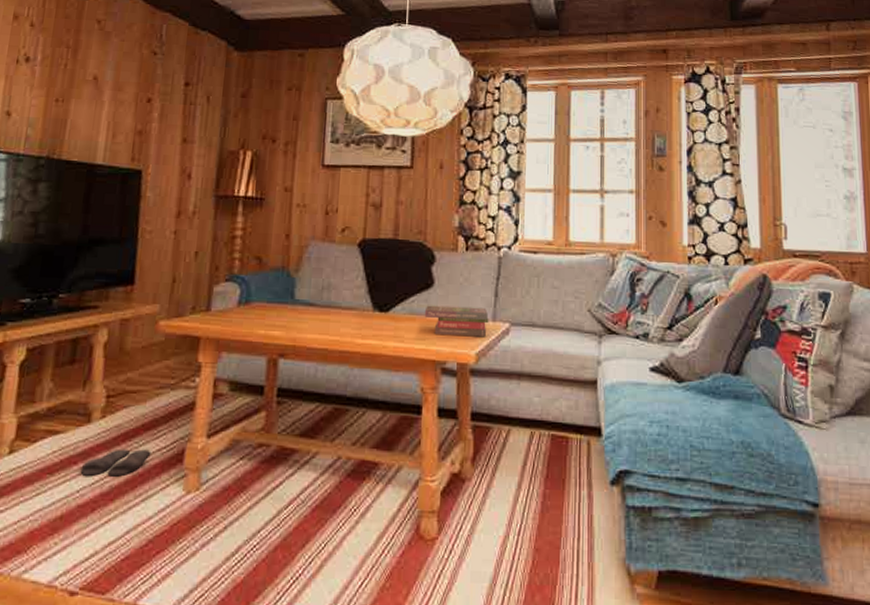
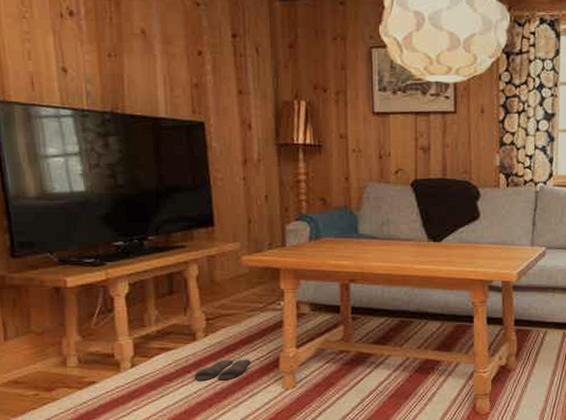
books: present [424,305,489,337] -> none [472,234,528,260]

